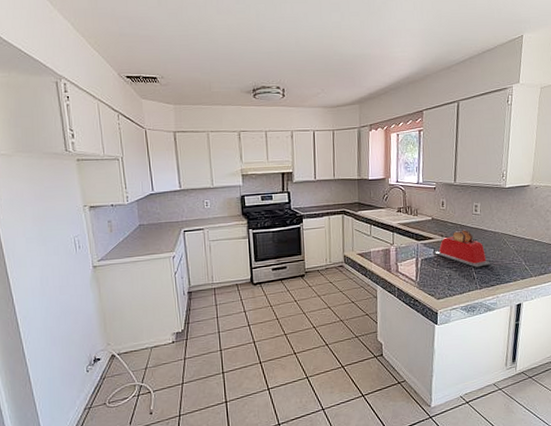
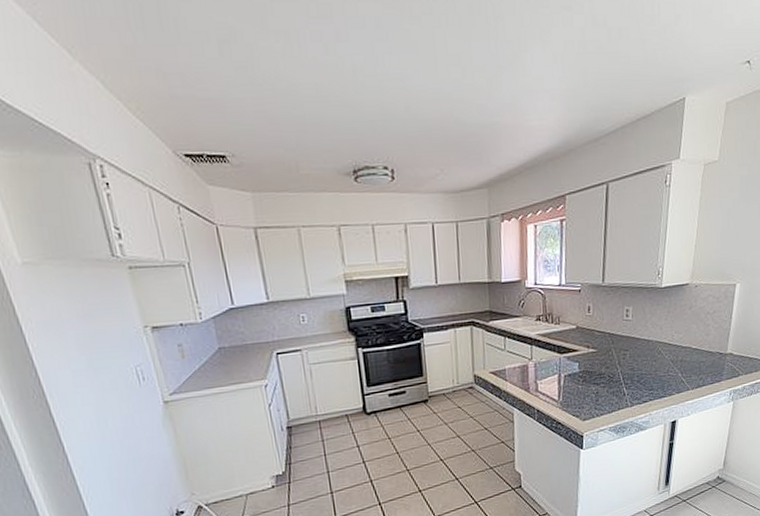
toaster: present [435,229,490,268] -> none [580,338,643,382]

